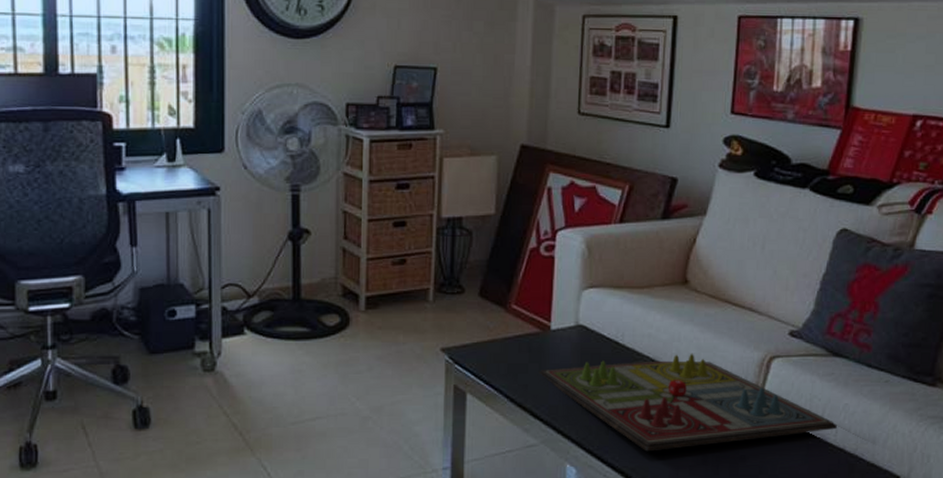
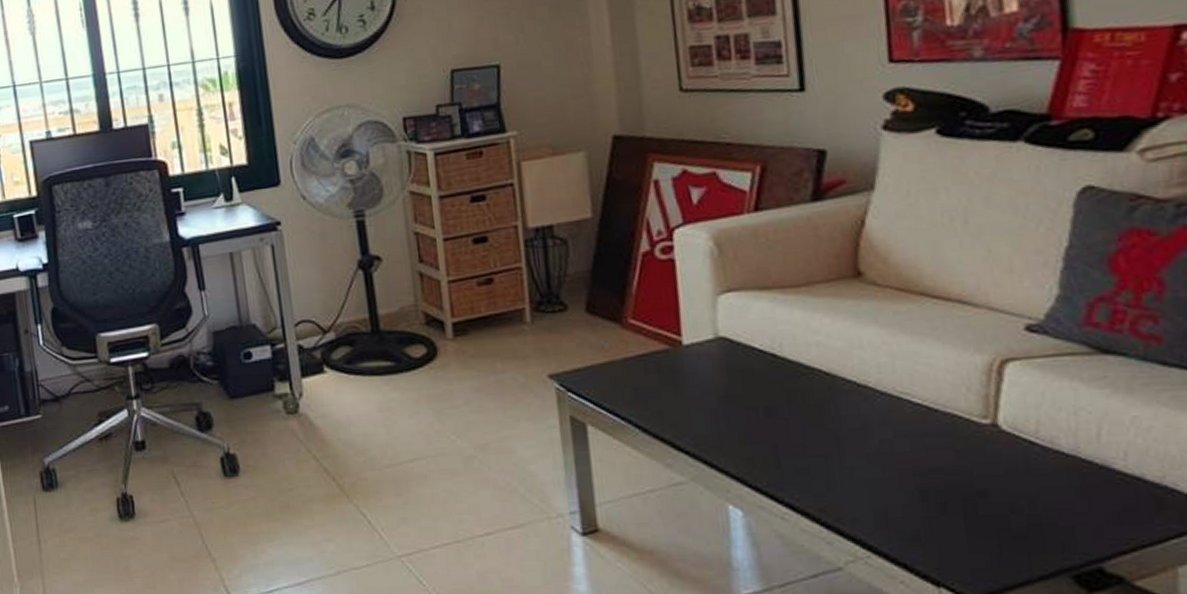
gameboard: present [539,353,837,452] -> none [674,361,1126,488]

